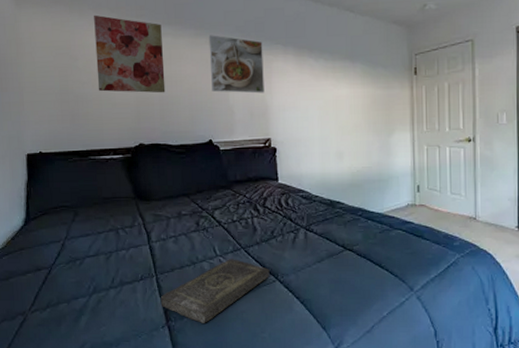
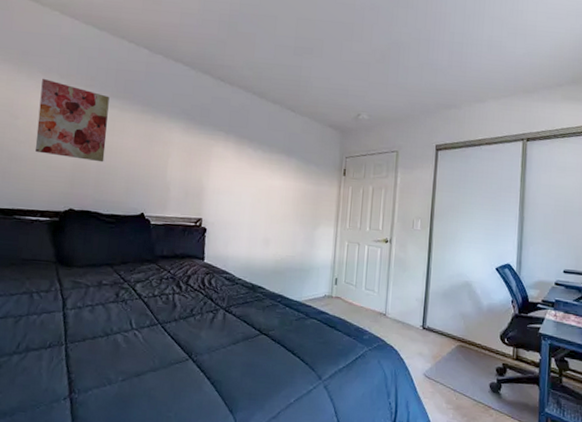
book: present [160,259,270,323] -> none [66,333,184,398]
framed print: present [208,35,264,94] -> none [151,113,206,175]

